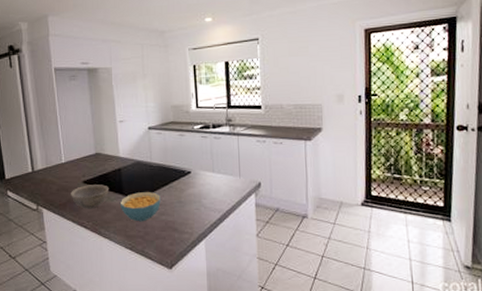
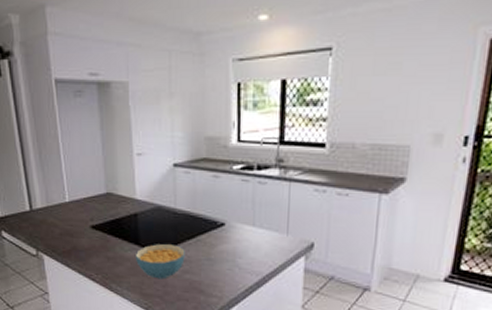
bowl: present [71,184,110,209] -> none [76,230,123,260]

